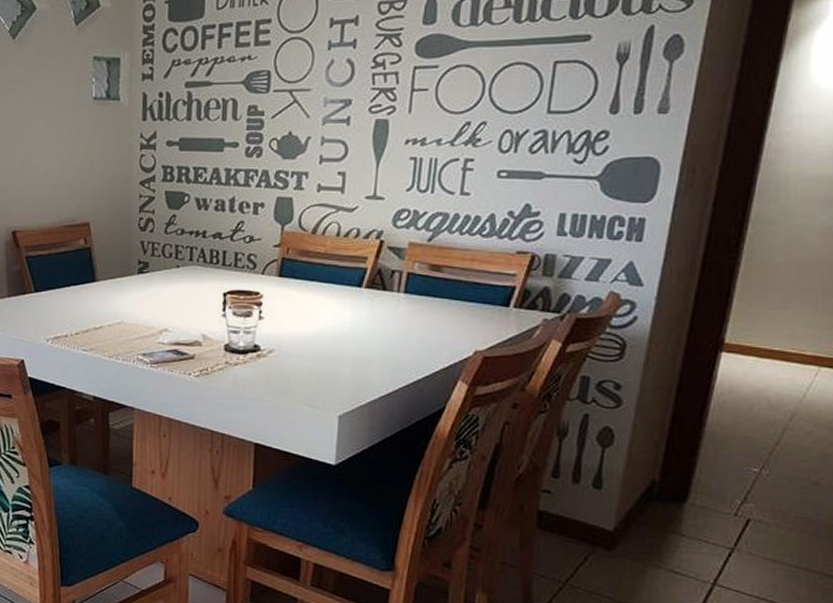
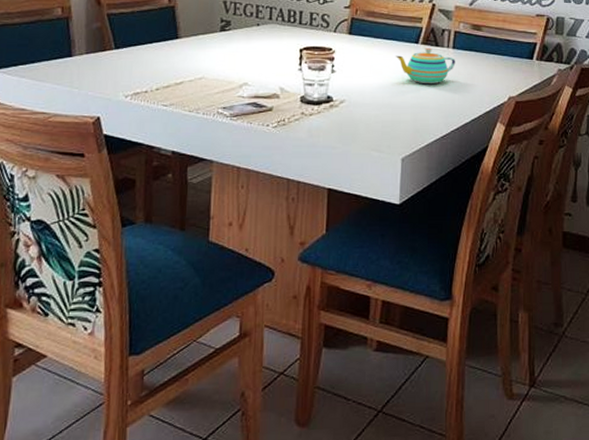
teapot: none [334,292,408,334] -> present [396,47,456,85]

